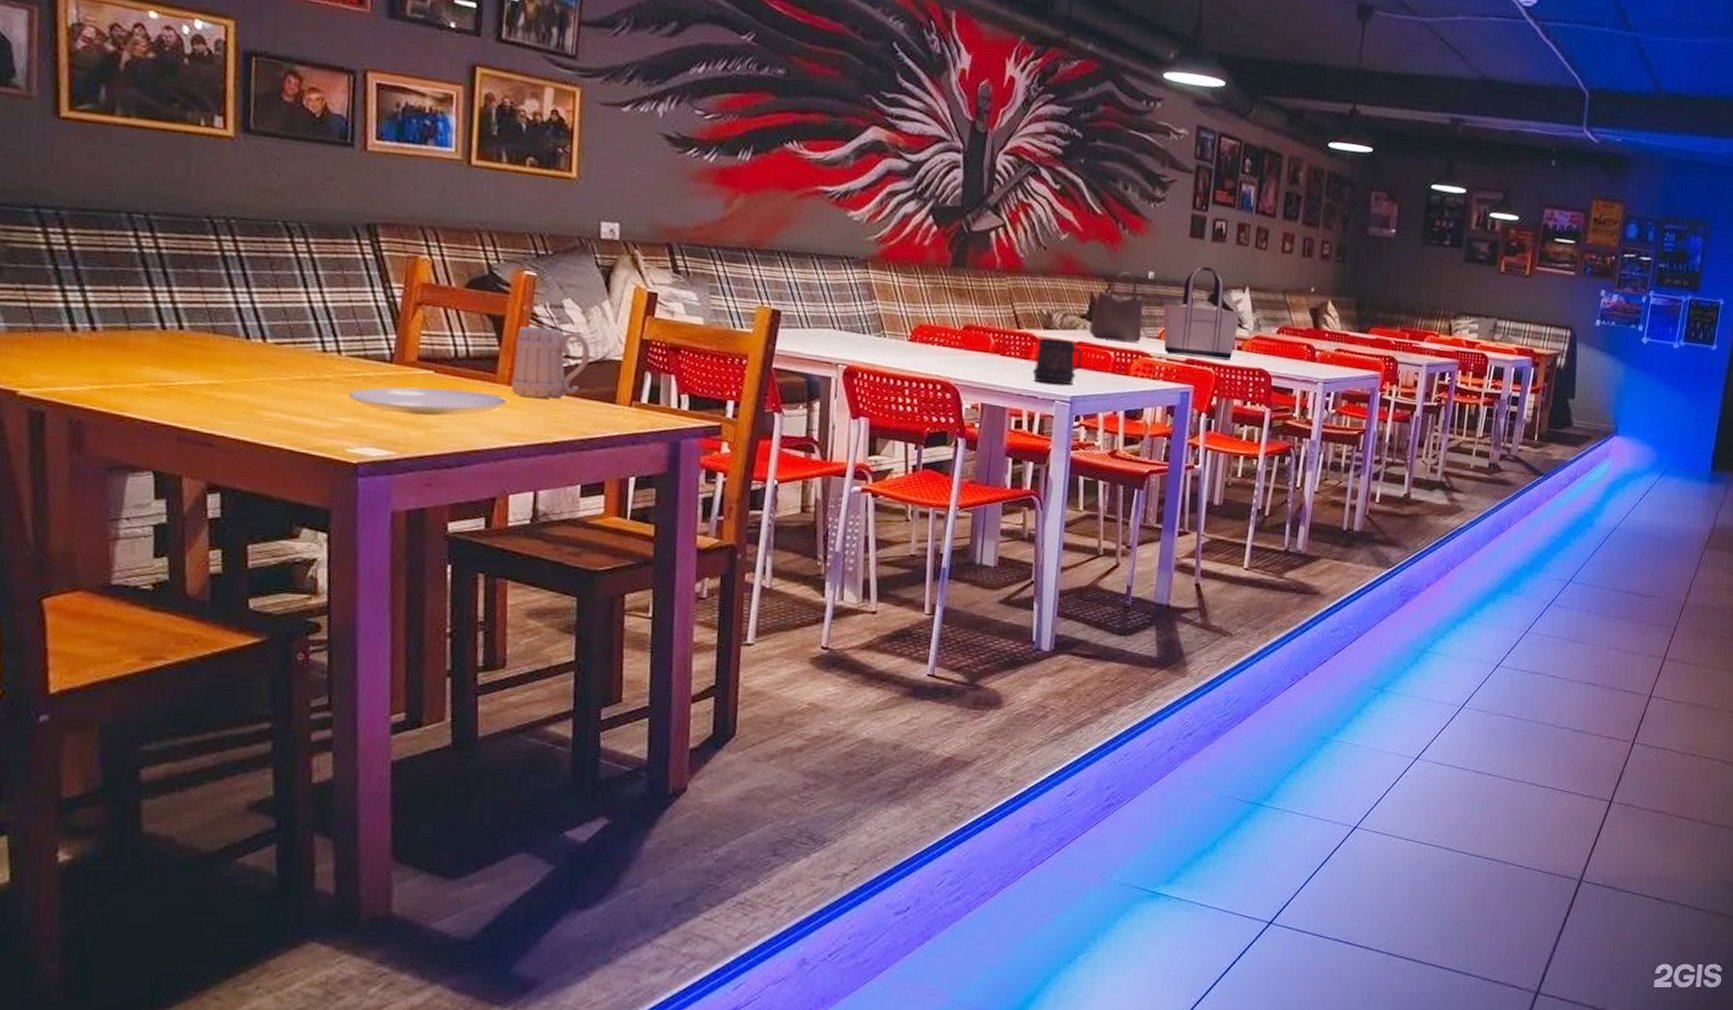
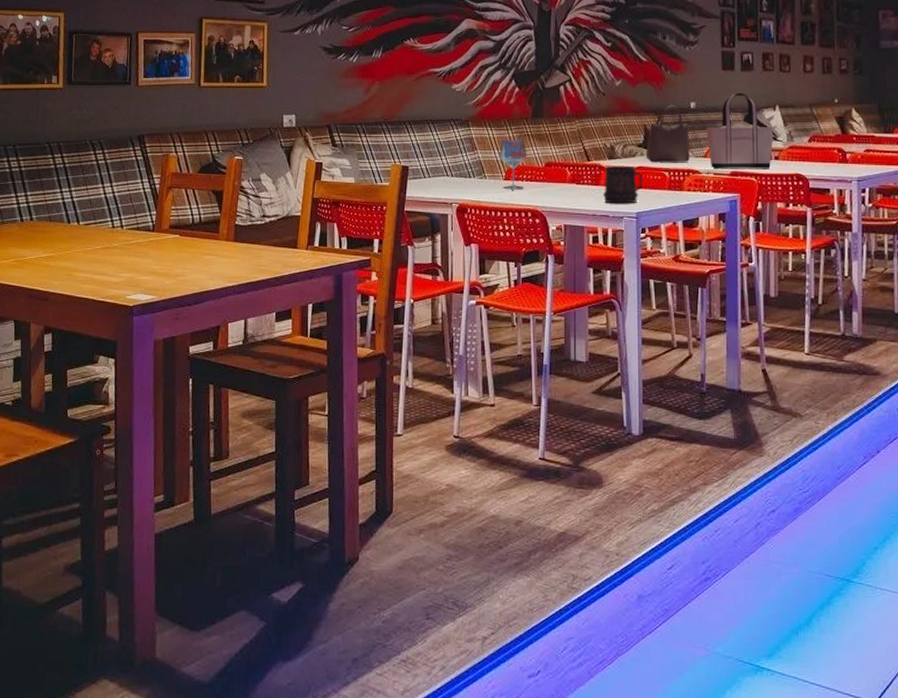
plate: present [348,387,506,417] -> none [127,247,225,268]
beer mug: present [511,325,590,399] -> none [228,196,279,249]
wine glass: none [904,290,942,356] -> present [499,140,527,190]

